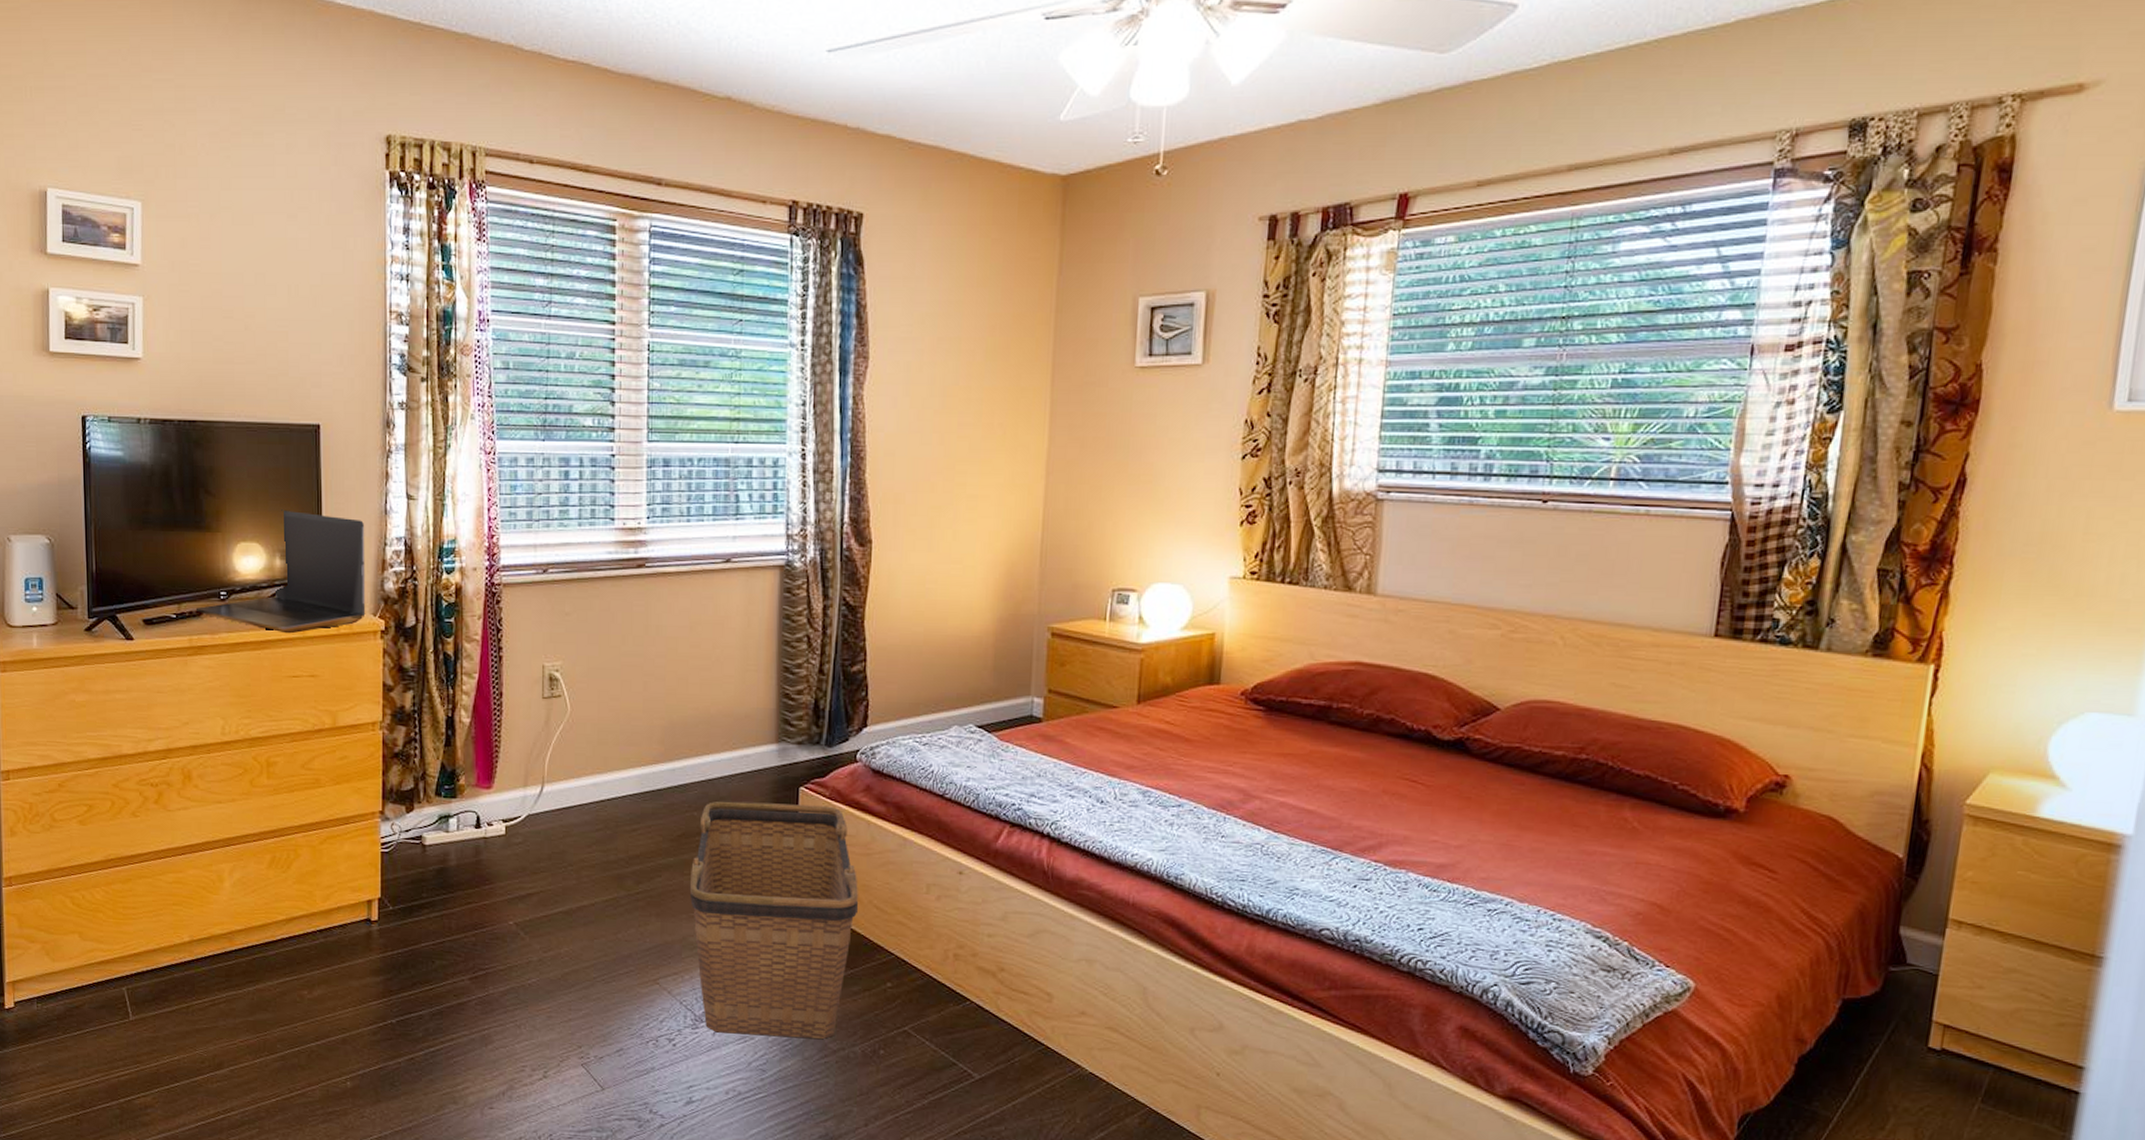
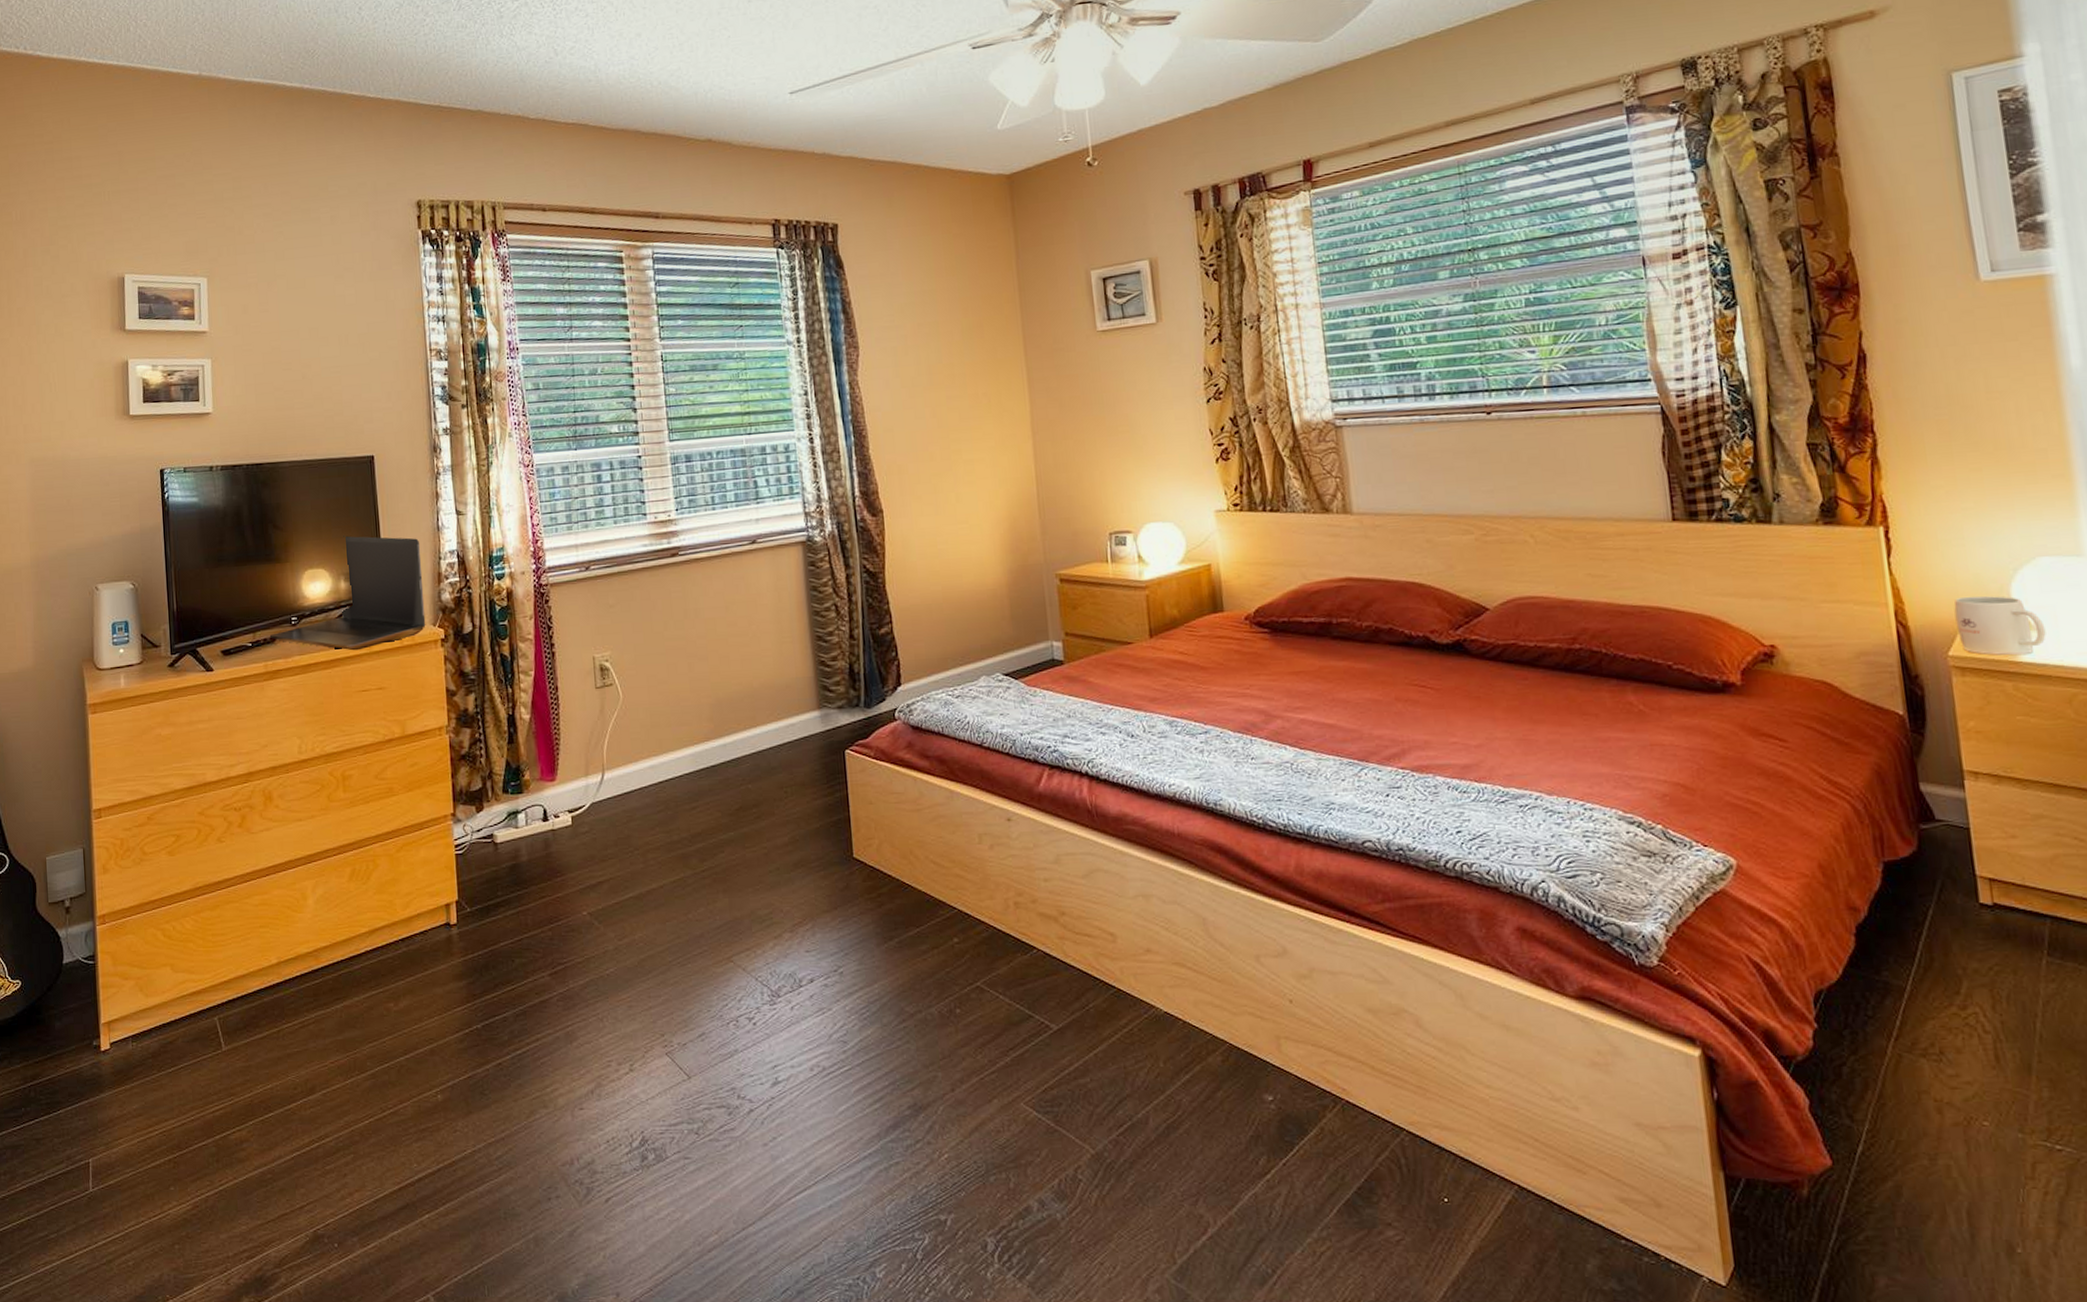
bicycle basket: present [689,801,858,1039] -> none [751,766,916,1007]
mug: none [1981,745,2074,811] -> present [1953,595,2046,656]

